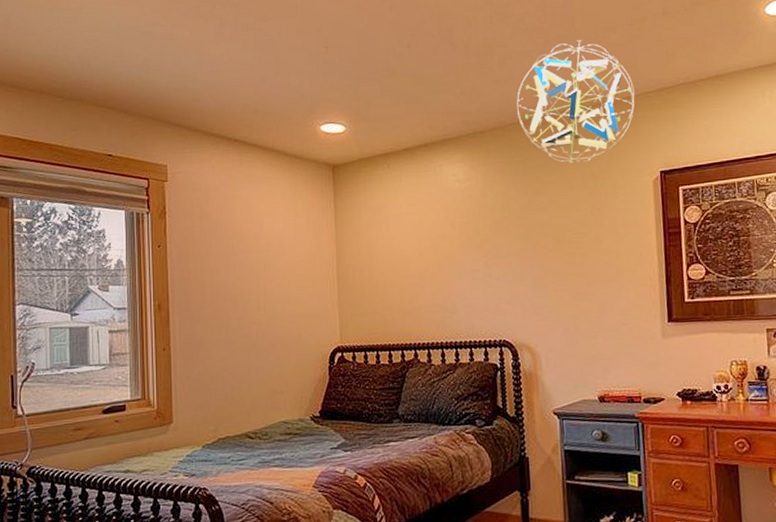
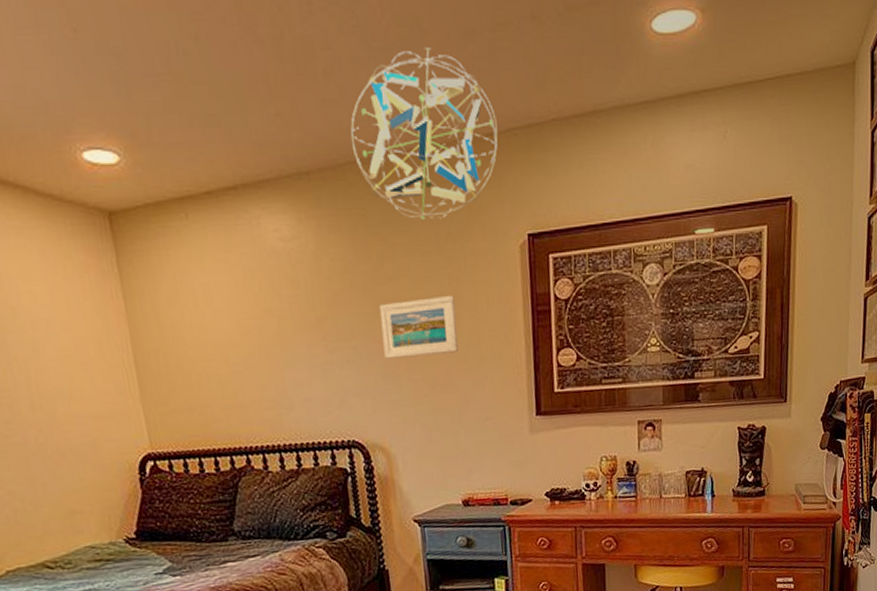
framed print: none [532,220,598,273] -> present [379,295,458,359]

